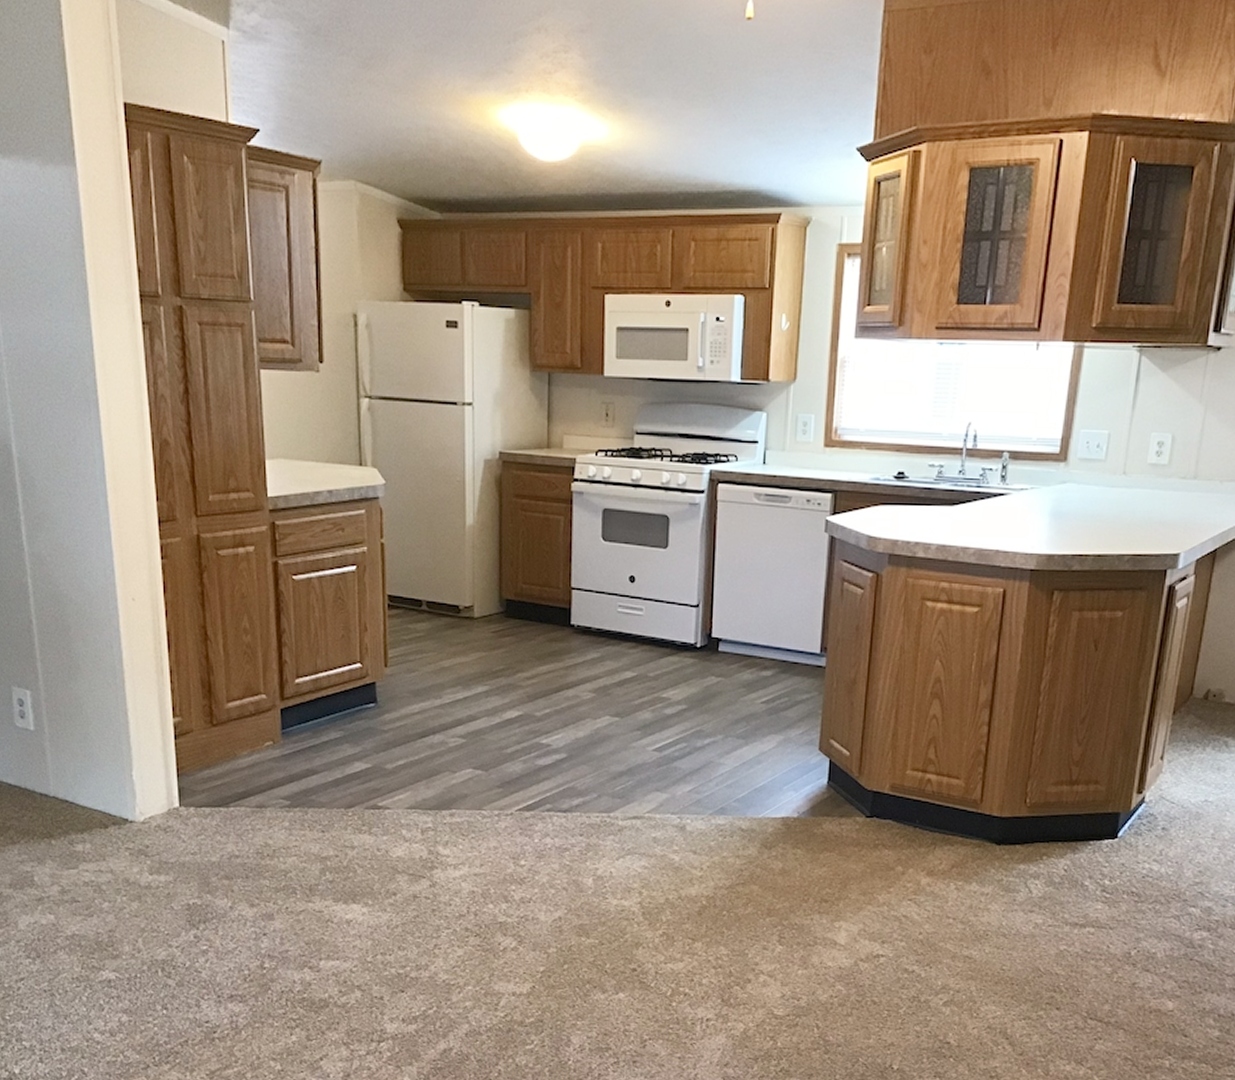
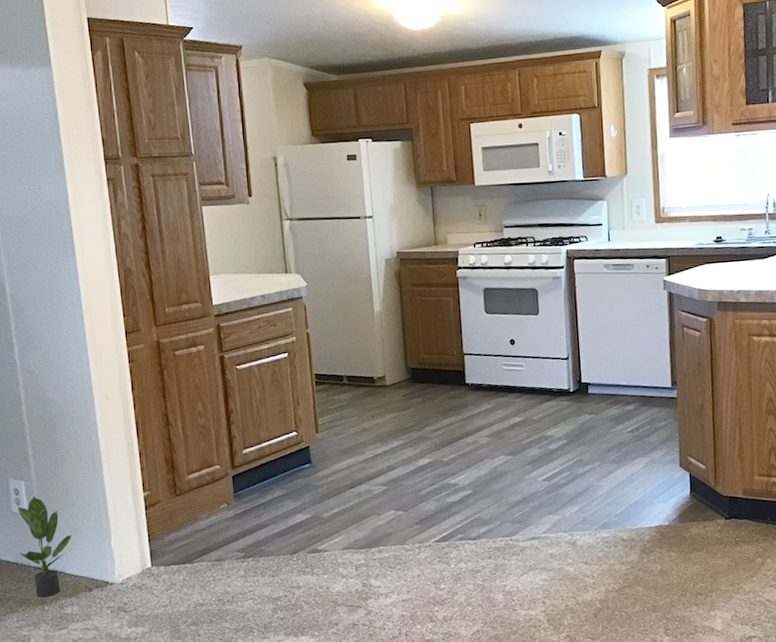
potted plant: none [22,710,86,830] -> present [18,496,72,597]

